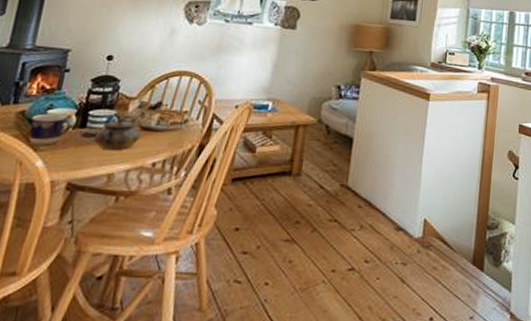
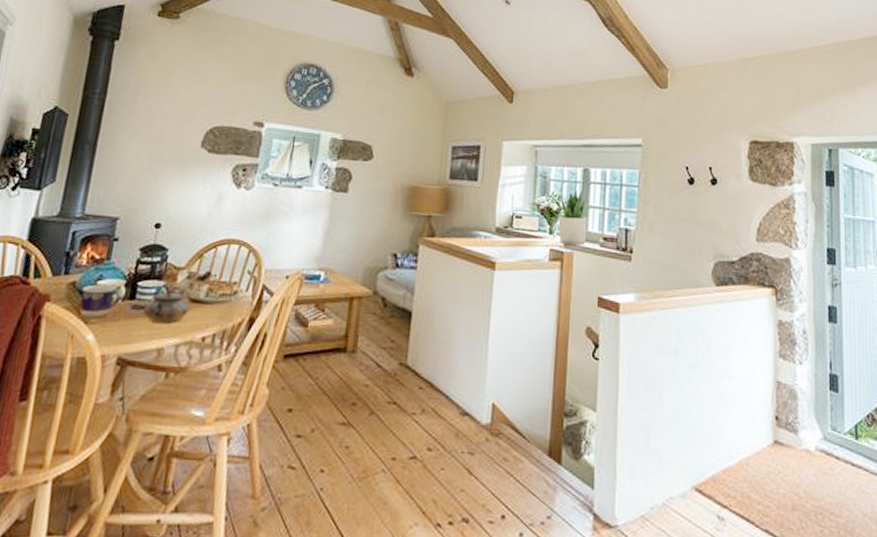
planter: none [486,30,512,79] -> present [558,189,587,246]

